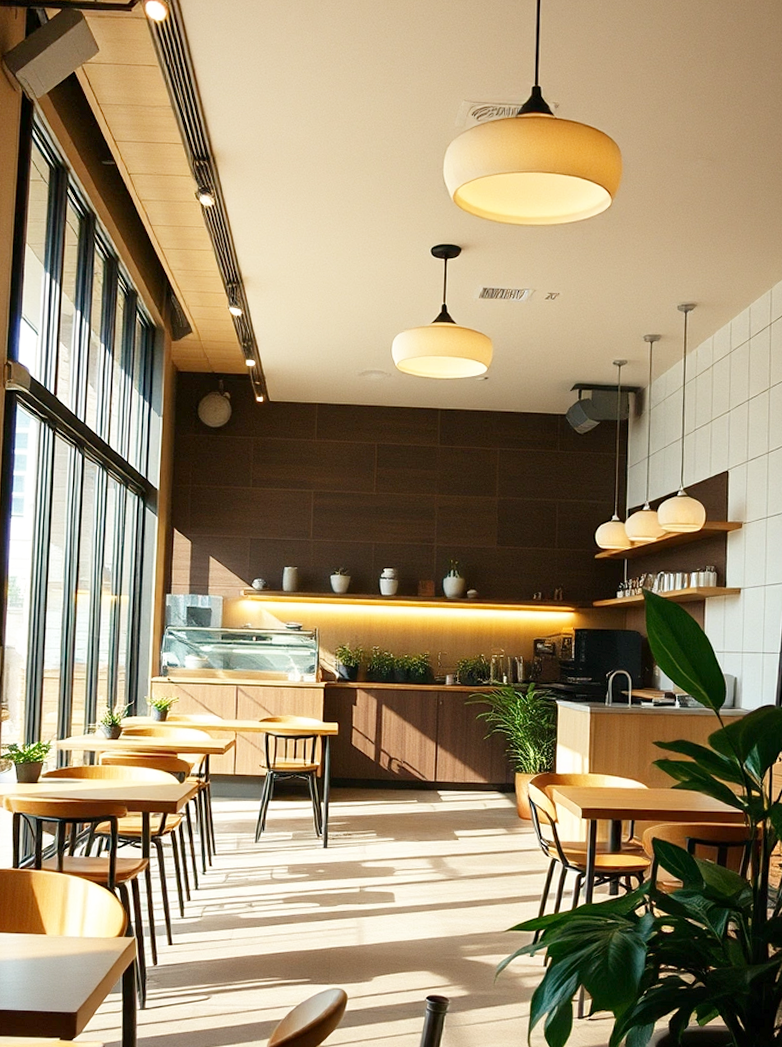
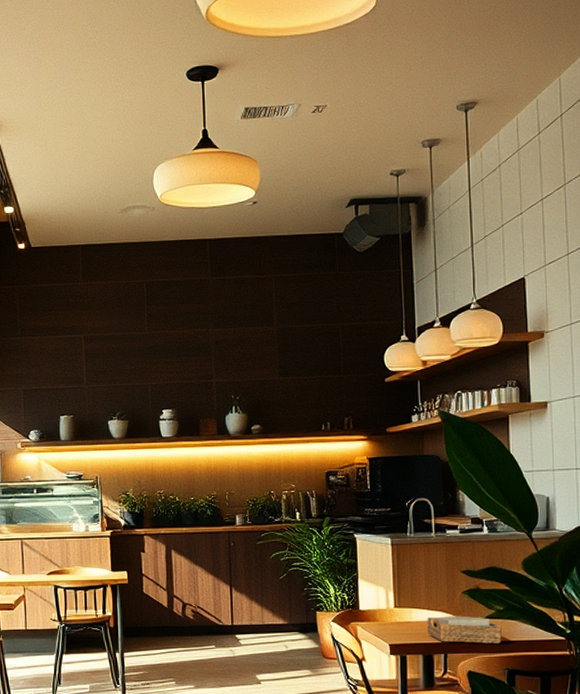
napkin holder: none [617,784,686,814] -> present [426,616,502,645]

